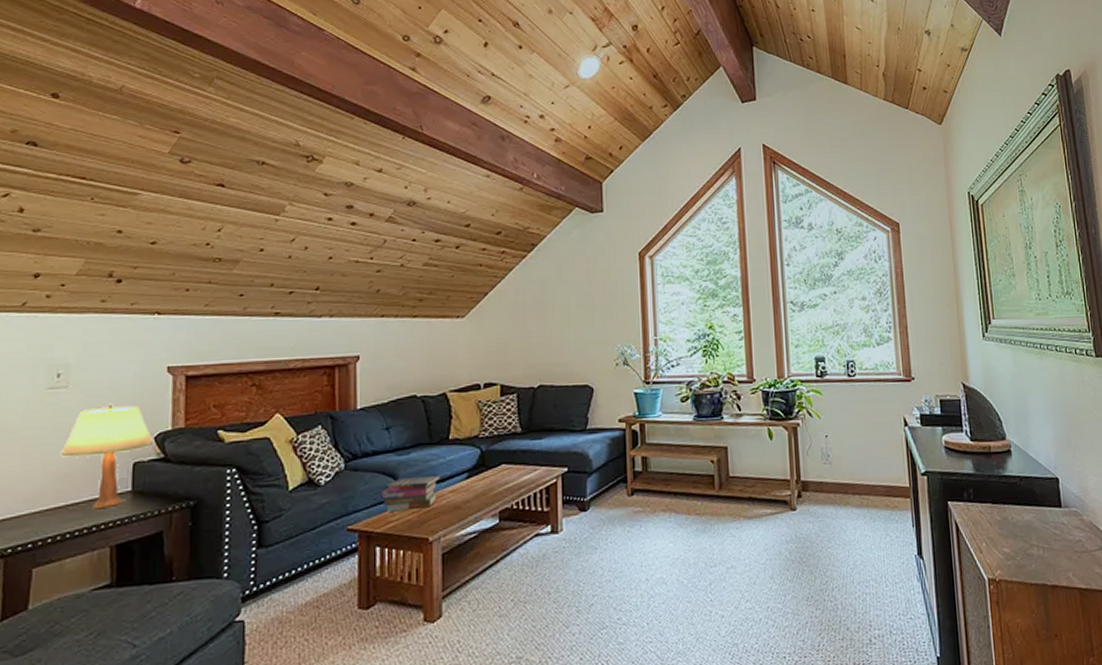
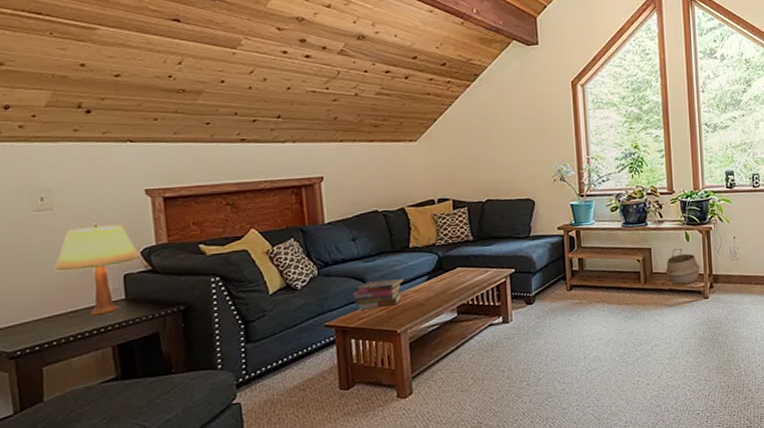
woven basket: none [744,447,786,492] -> present [665,248,700,285]

